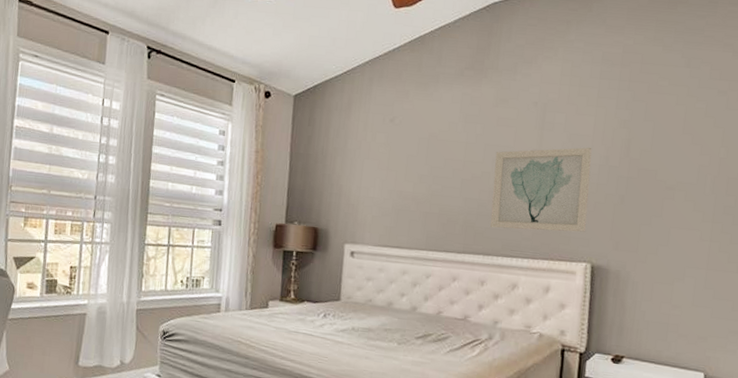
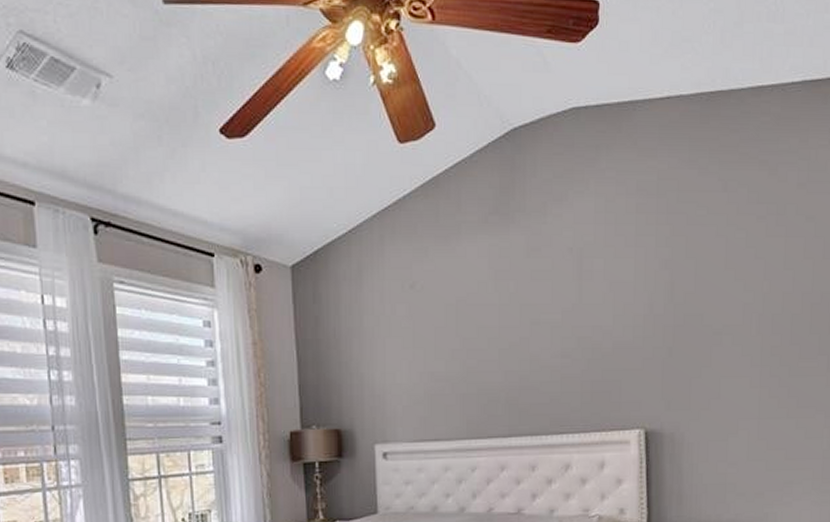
wall art: present [490,147,592,233] -> none [533,296,637,403]

